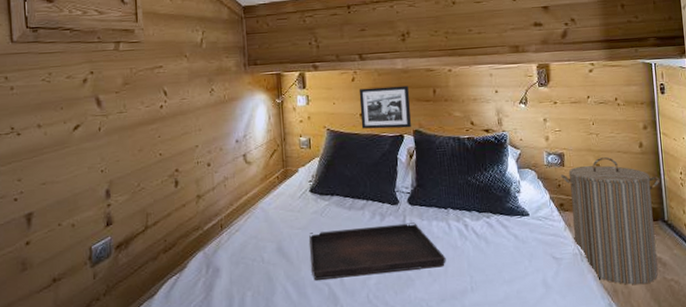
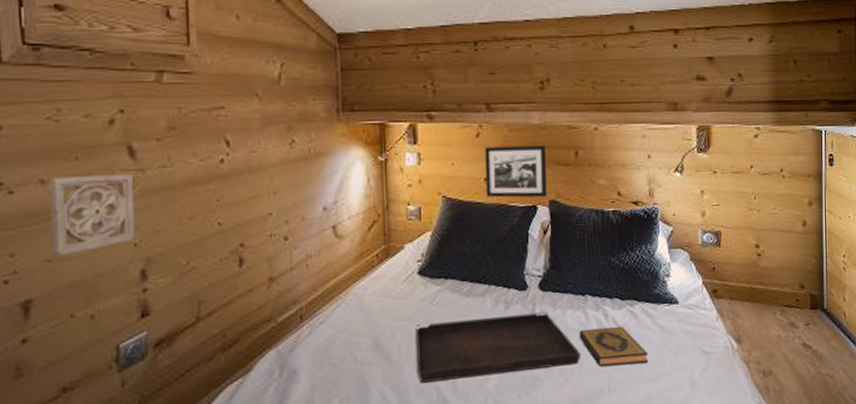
wall ornament: none [43,118,102,180] -> present [49,173,136,256]
hardback book: none [443,235,505,269] -> present [579,326,648,367]
laundry hamper: present [560,157,660,285] -> none [715,237,822,381]

